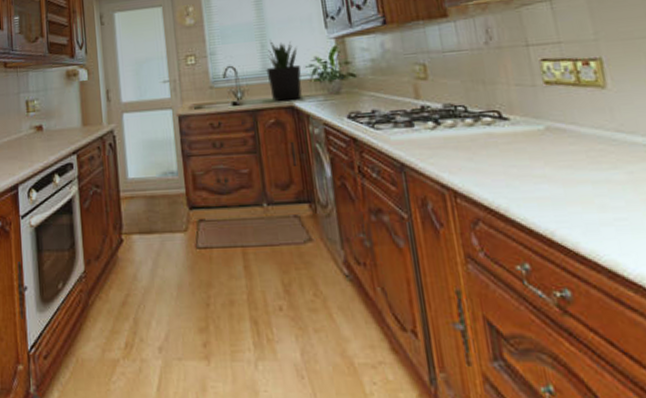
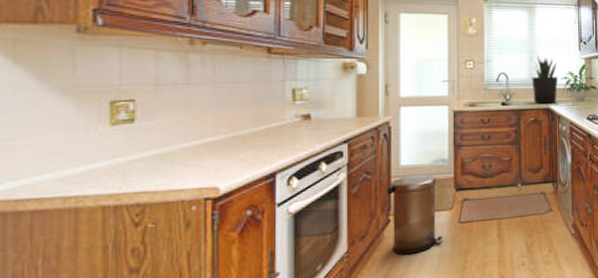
pedal bin: none [117,189,181,283] -> present [387,174,444,256]

